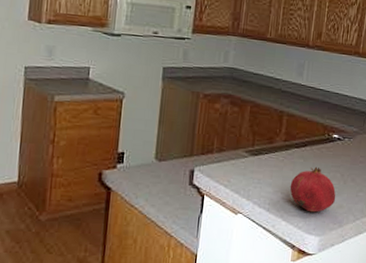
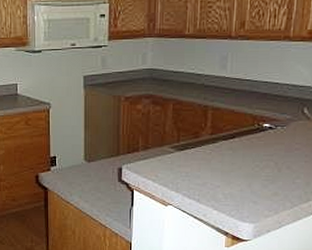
fruit: present [289,166,336,213] -> none [219,157,270,201]

